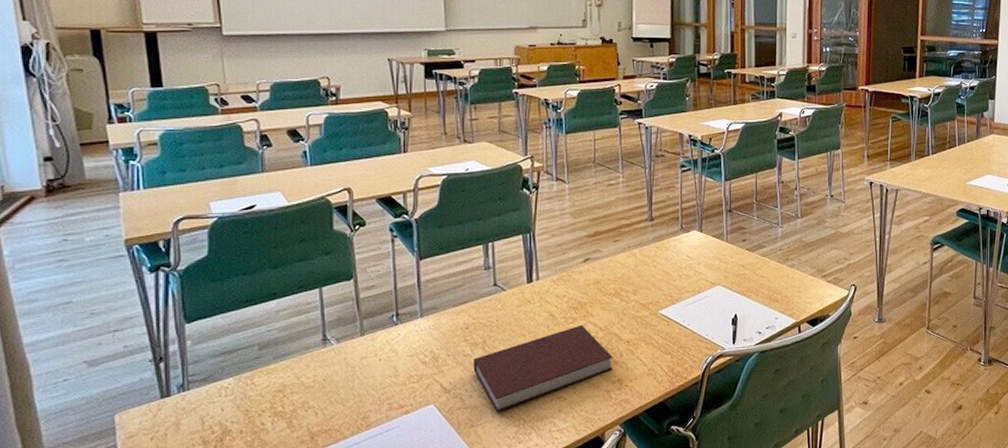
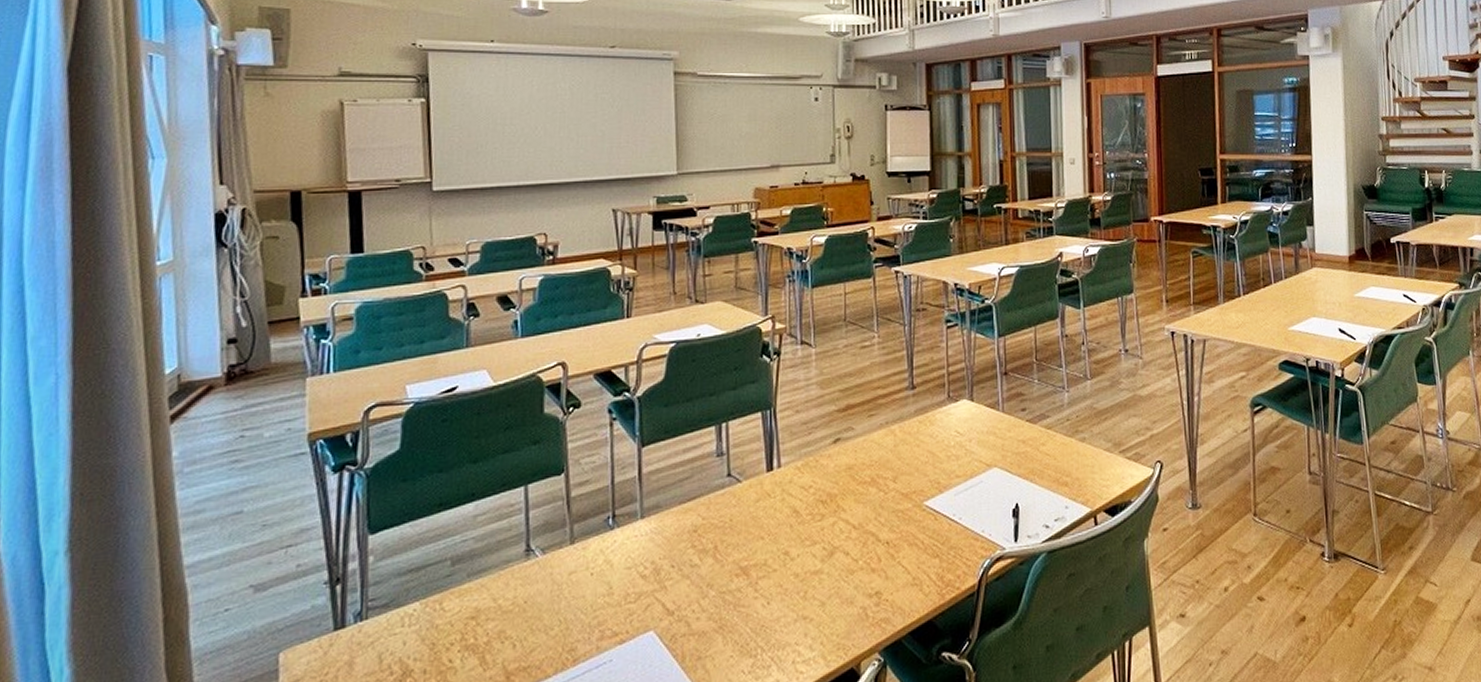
notebook: present [473,324,613,413] -> none [702,522,869,640]

